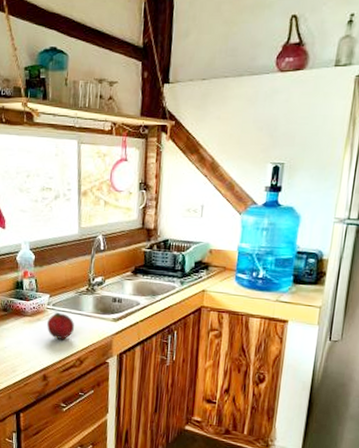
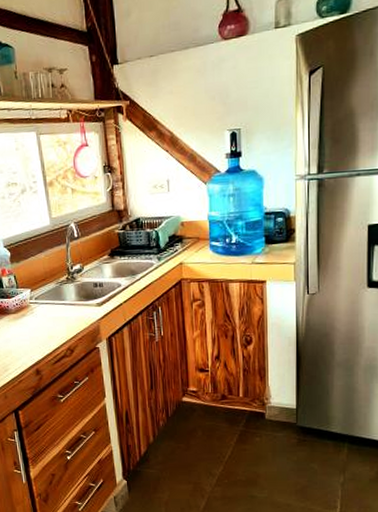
fruit: present [47,312,74,339] -> none [32,305,60,332]

